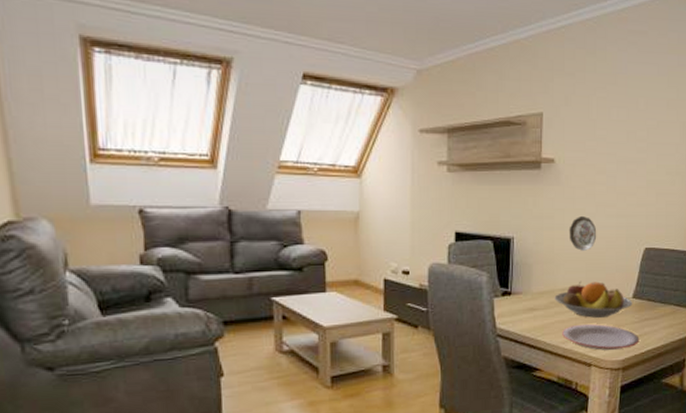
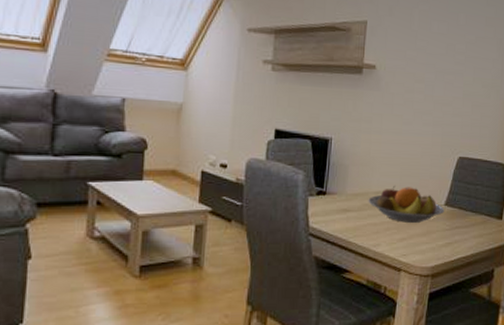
plate: present [561,323,640,350] -> none [373,228,450,256]
decorative plate: present [569,215,597,251] -> none [386,121,413,156]

